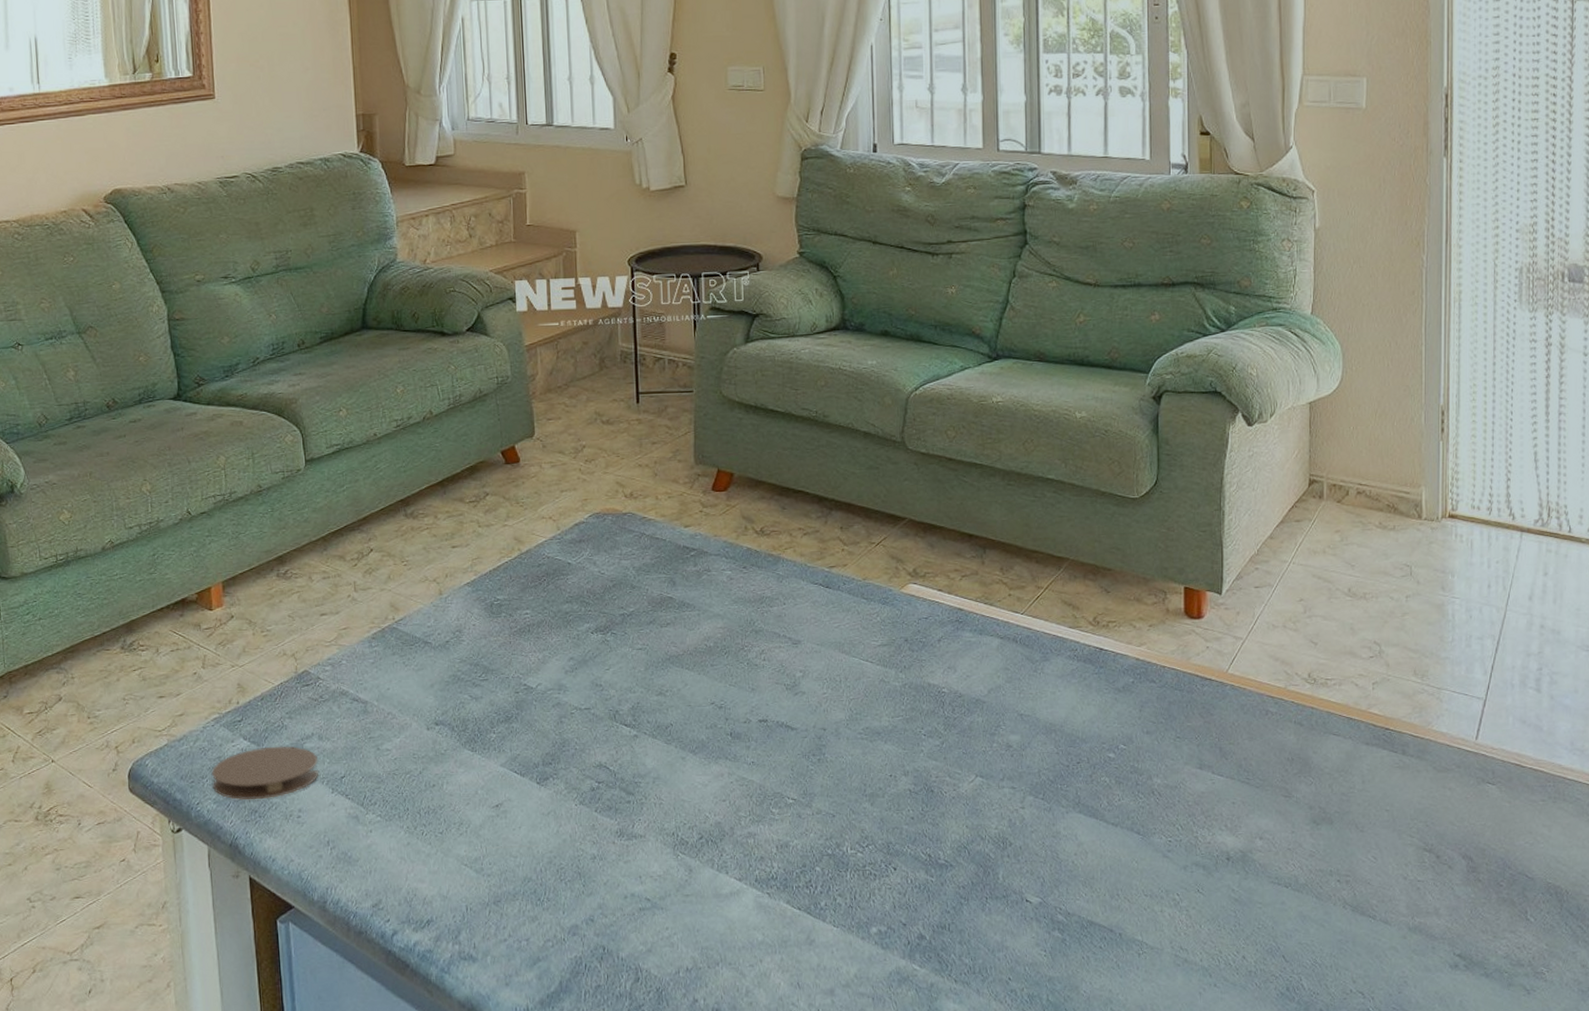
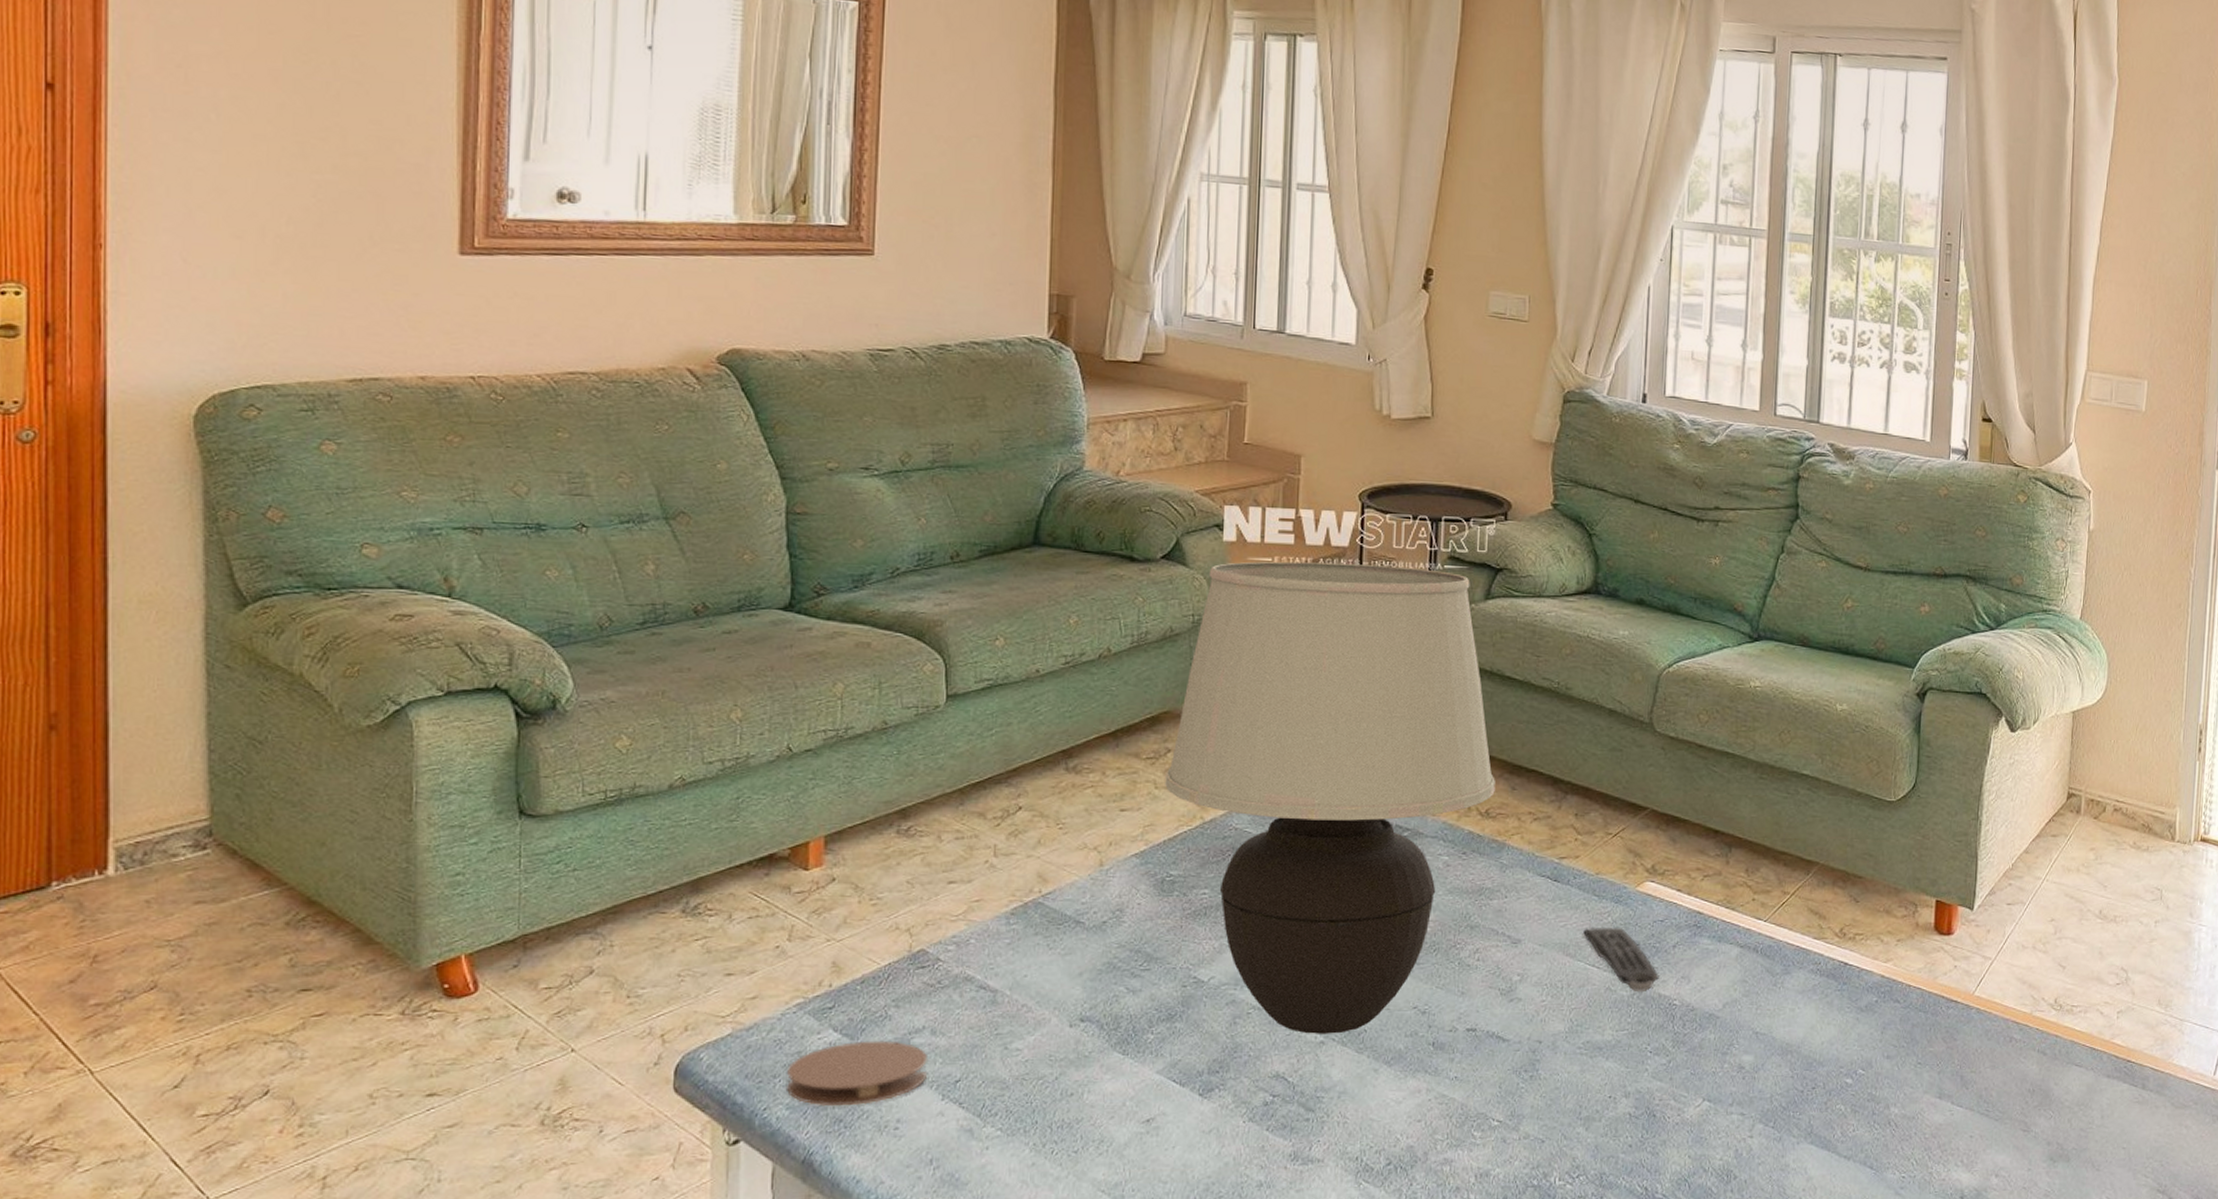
table lamp: none [486,320,767,729] -> present [1165,561,1495,1034]
remote control: none [856,626,928,683] -> present [1583,927,1659,993]

